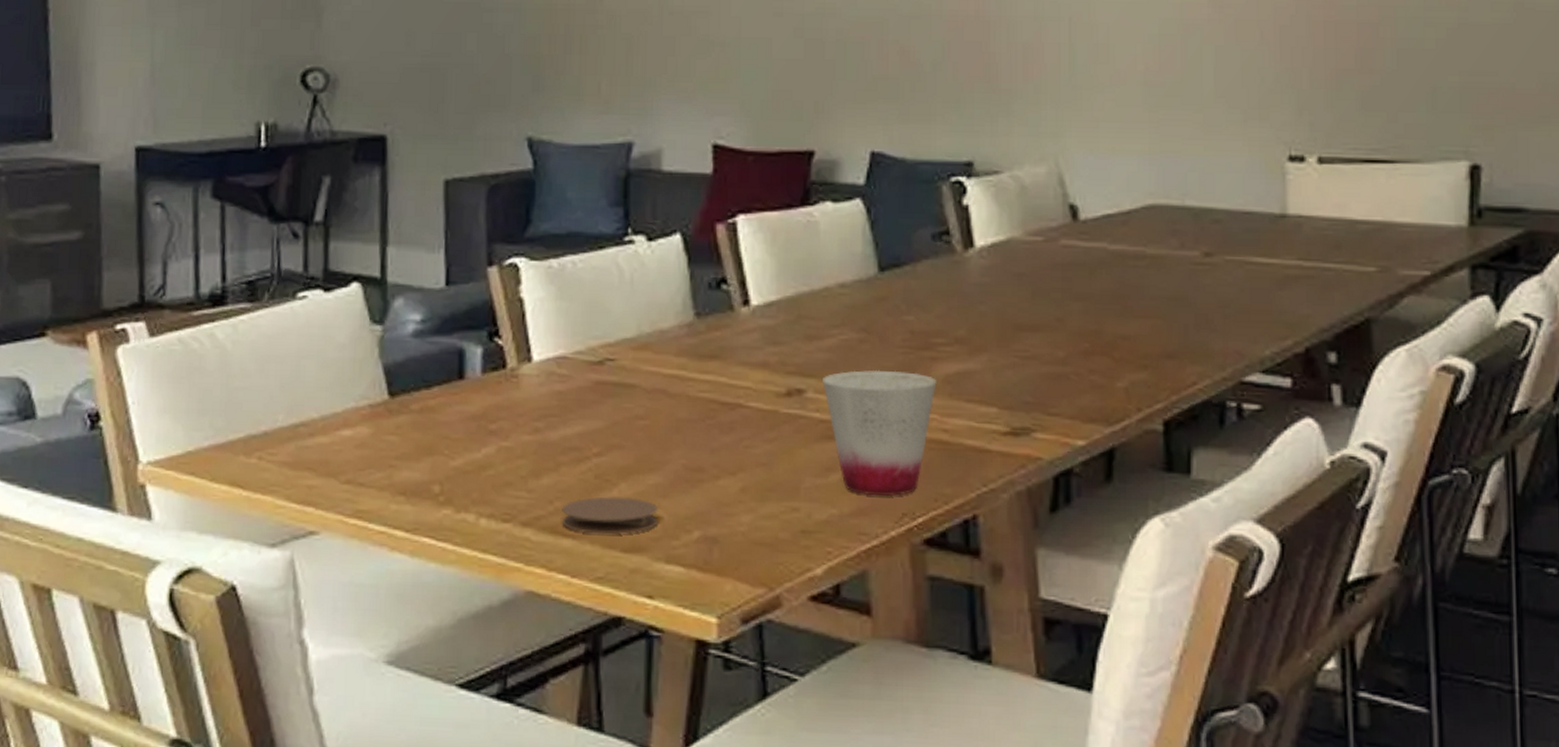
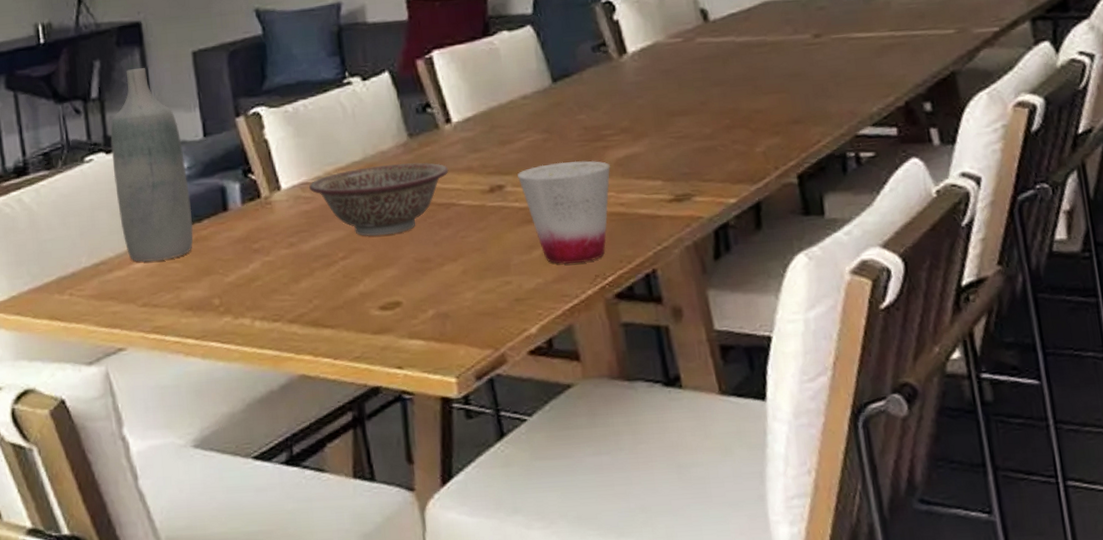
bottle: none [329,192,420,430] -> present [110,68,194,263]
coaster: present [561,496,659,535] -> none [320,289,399,323]
decorative bowl: none [567,346,740,434] -> present [309,162,449,236]

